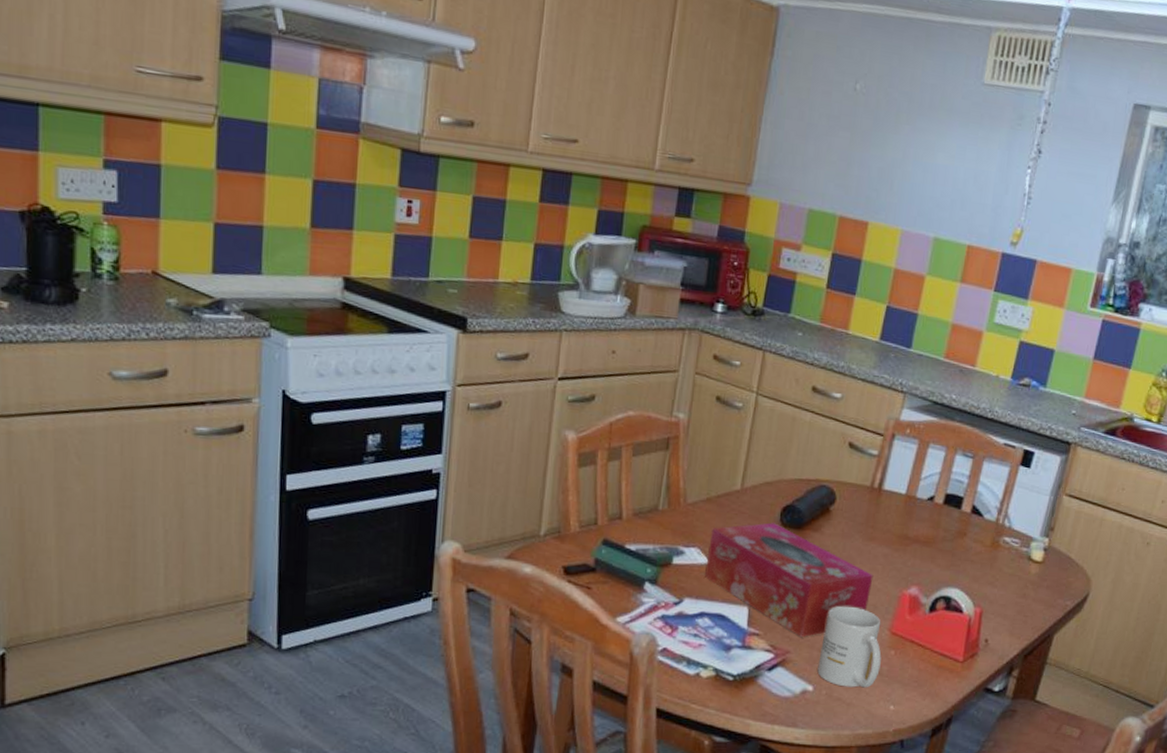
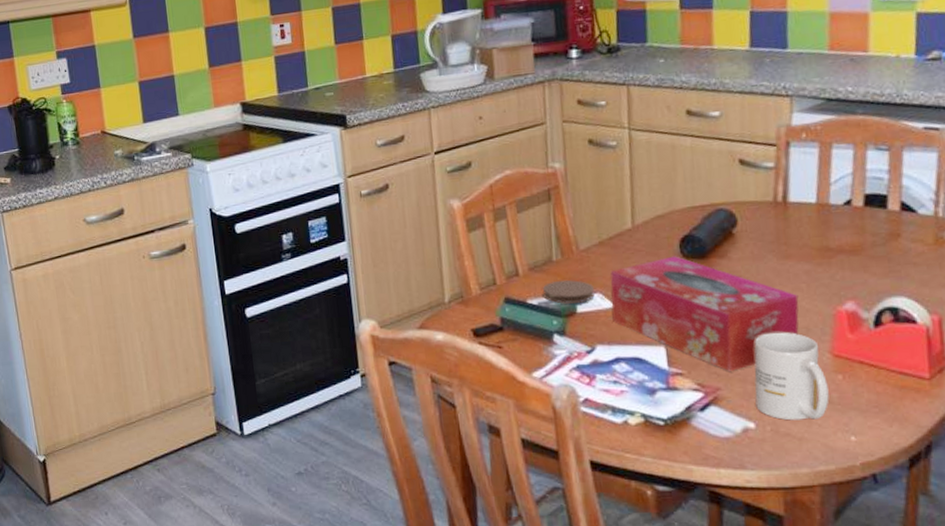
coaster: none [642,529,693,555] -> present [542,279,595,304]

